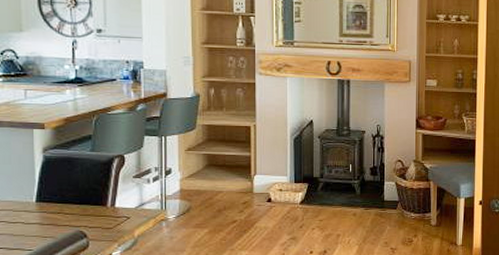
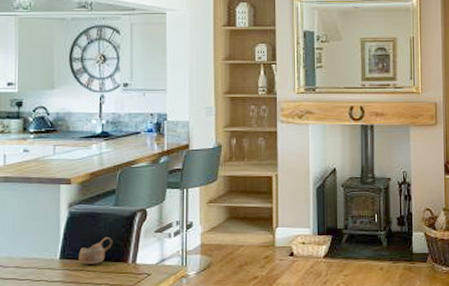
cup: none [56,181,90,207] -> present [79,236,112,264]

